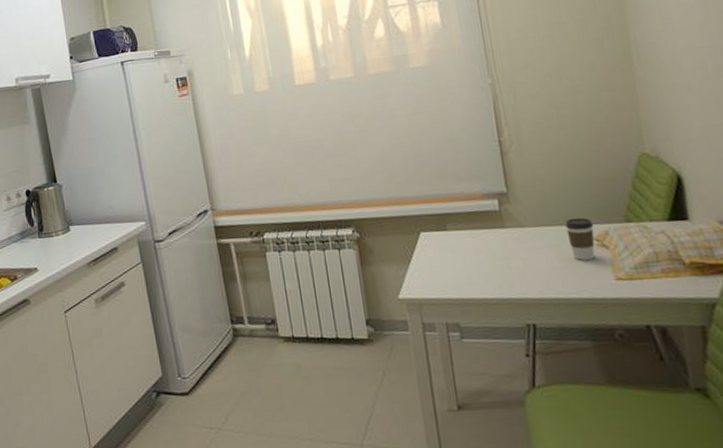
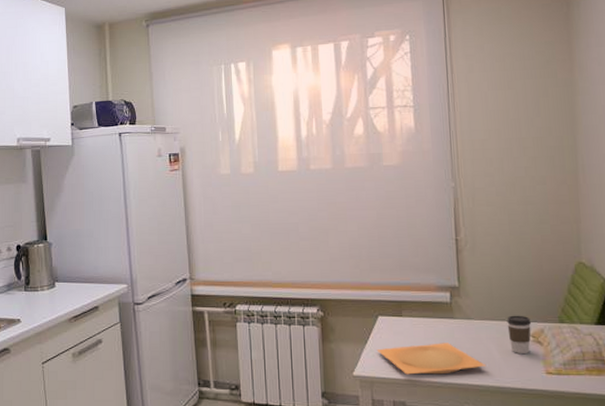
plate: none [422,254,547,294] -> present [376,343,487,375]

